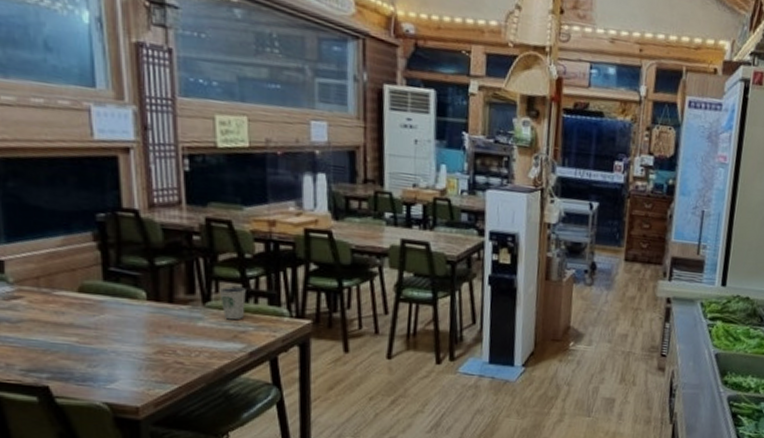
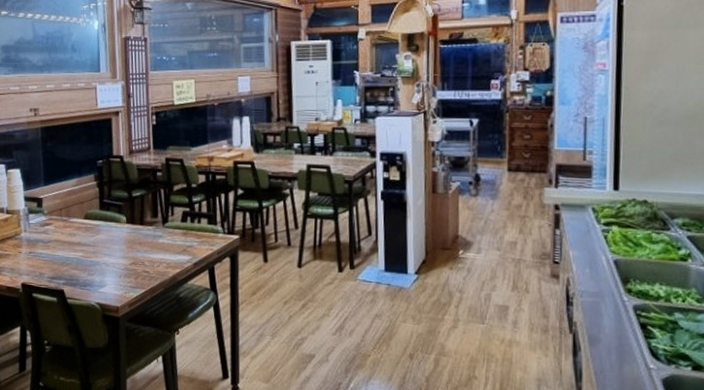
dixie cup: present [219,286,246,320] -> none [174,210,192,237]

